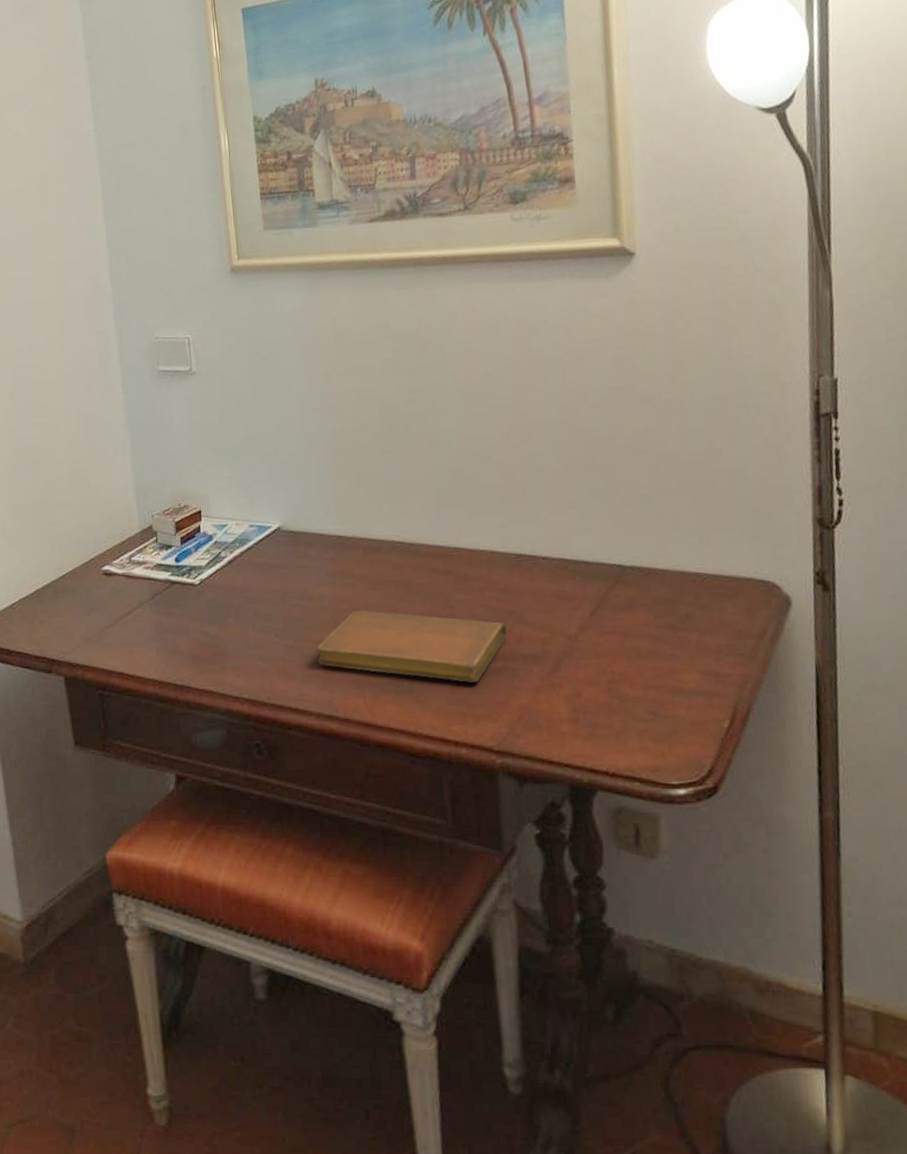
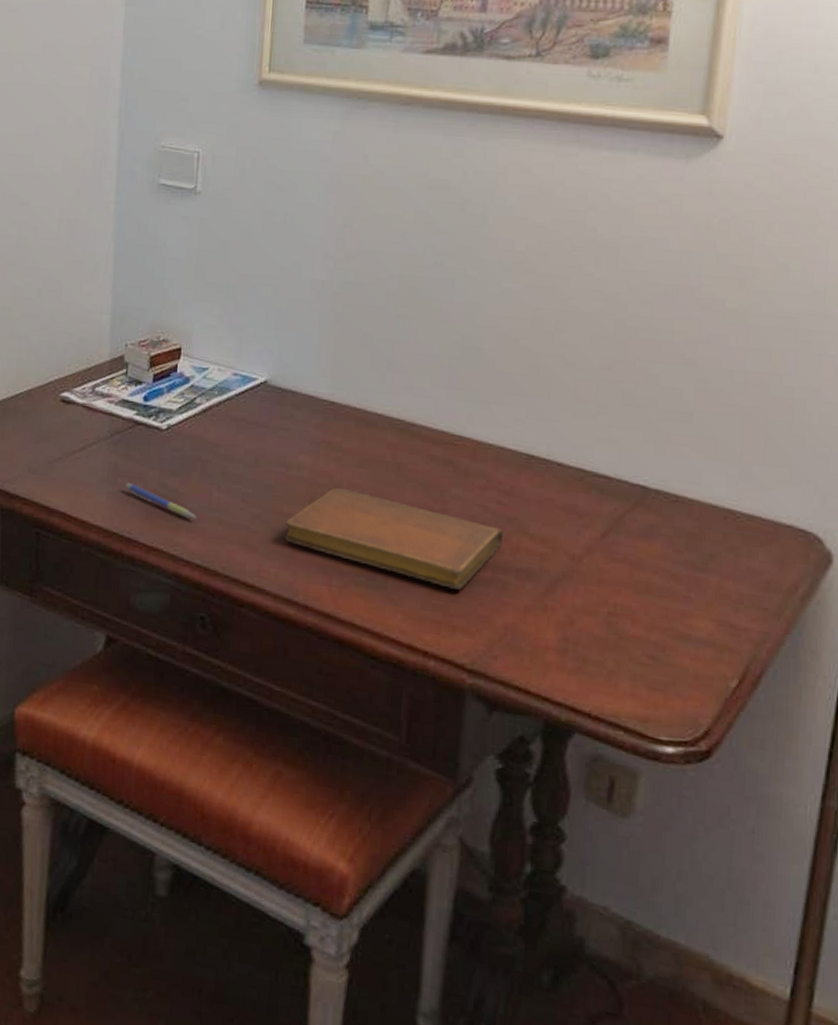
pen: none [172,636,239,659] -> present [126,482,197,519]

